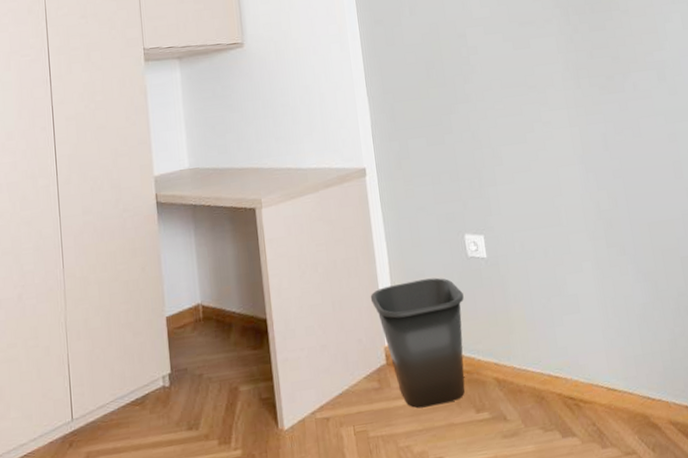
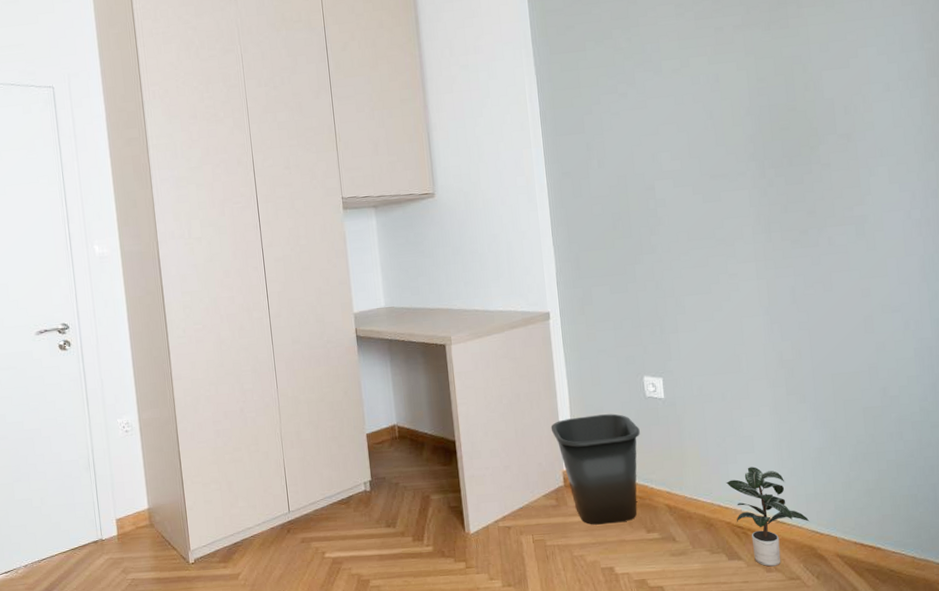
potted plant: none [553,328,641,442] -> present [725,467,810,567]

